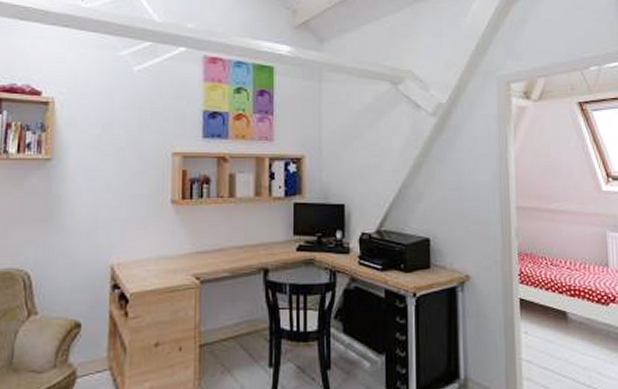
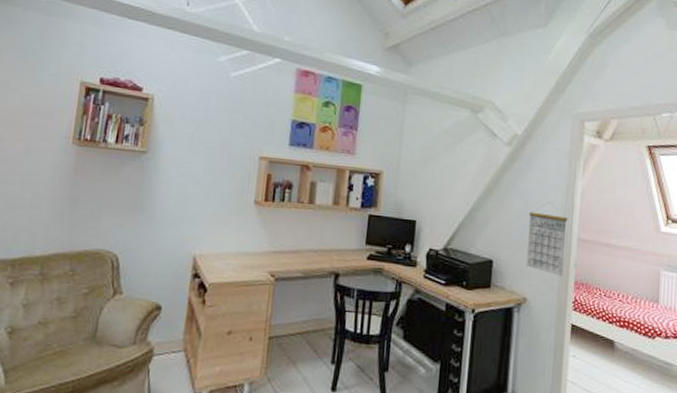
calendar: none [463,170,505,249] -> present [526,201,568,277]

